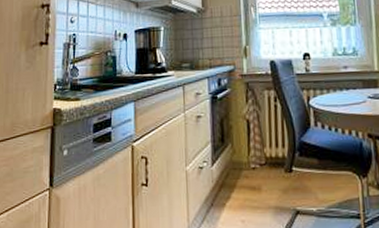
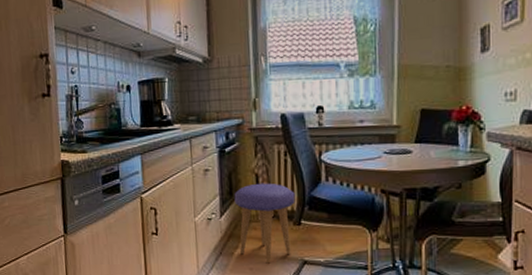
stool: none [226,129,286,215] -> present [234,183,295,264]

